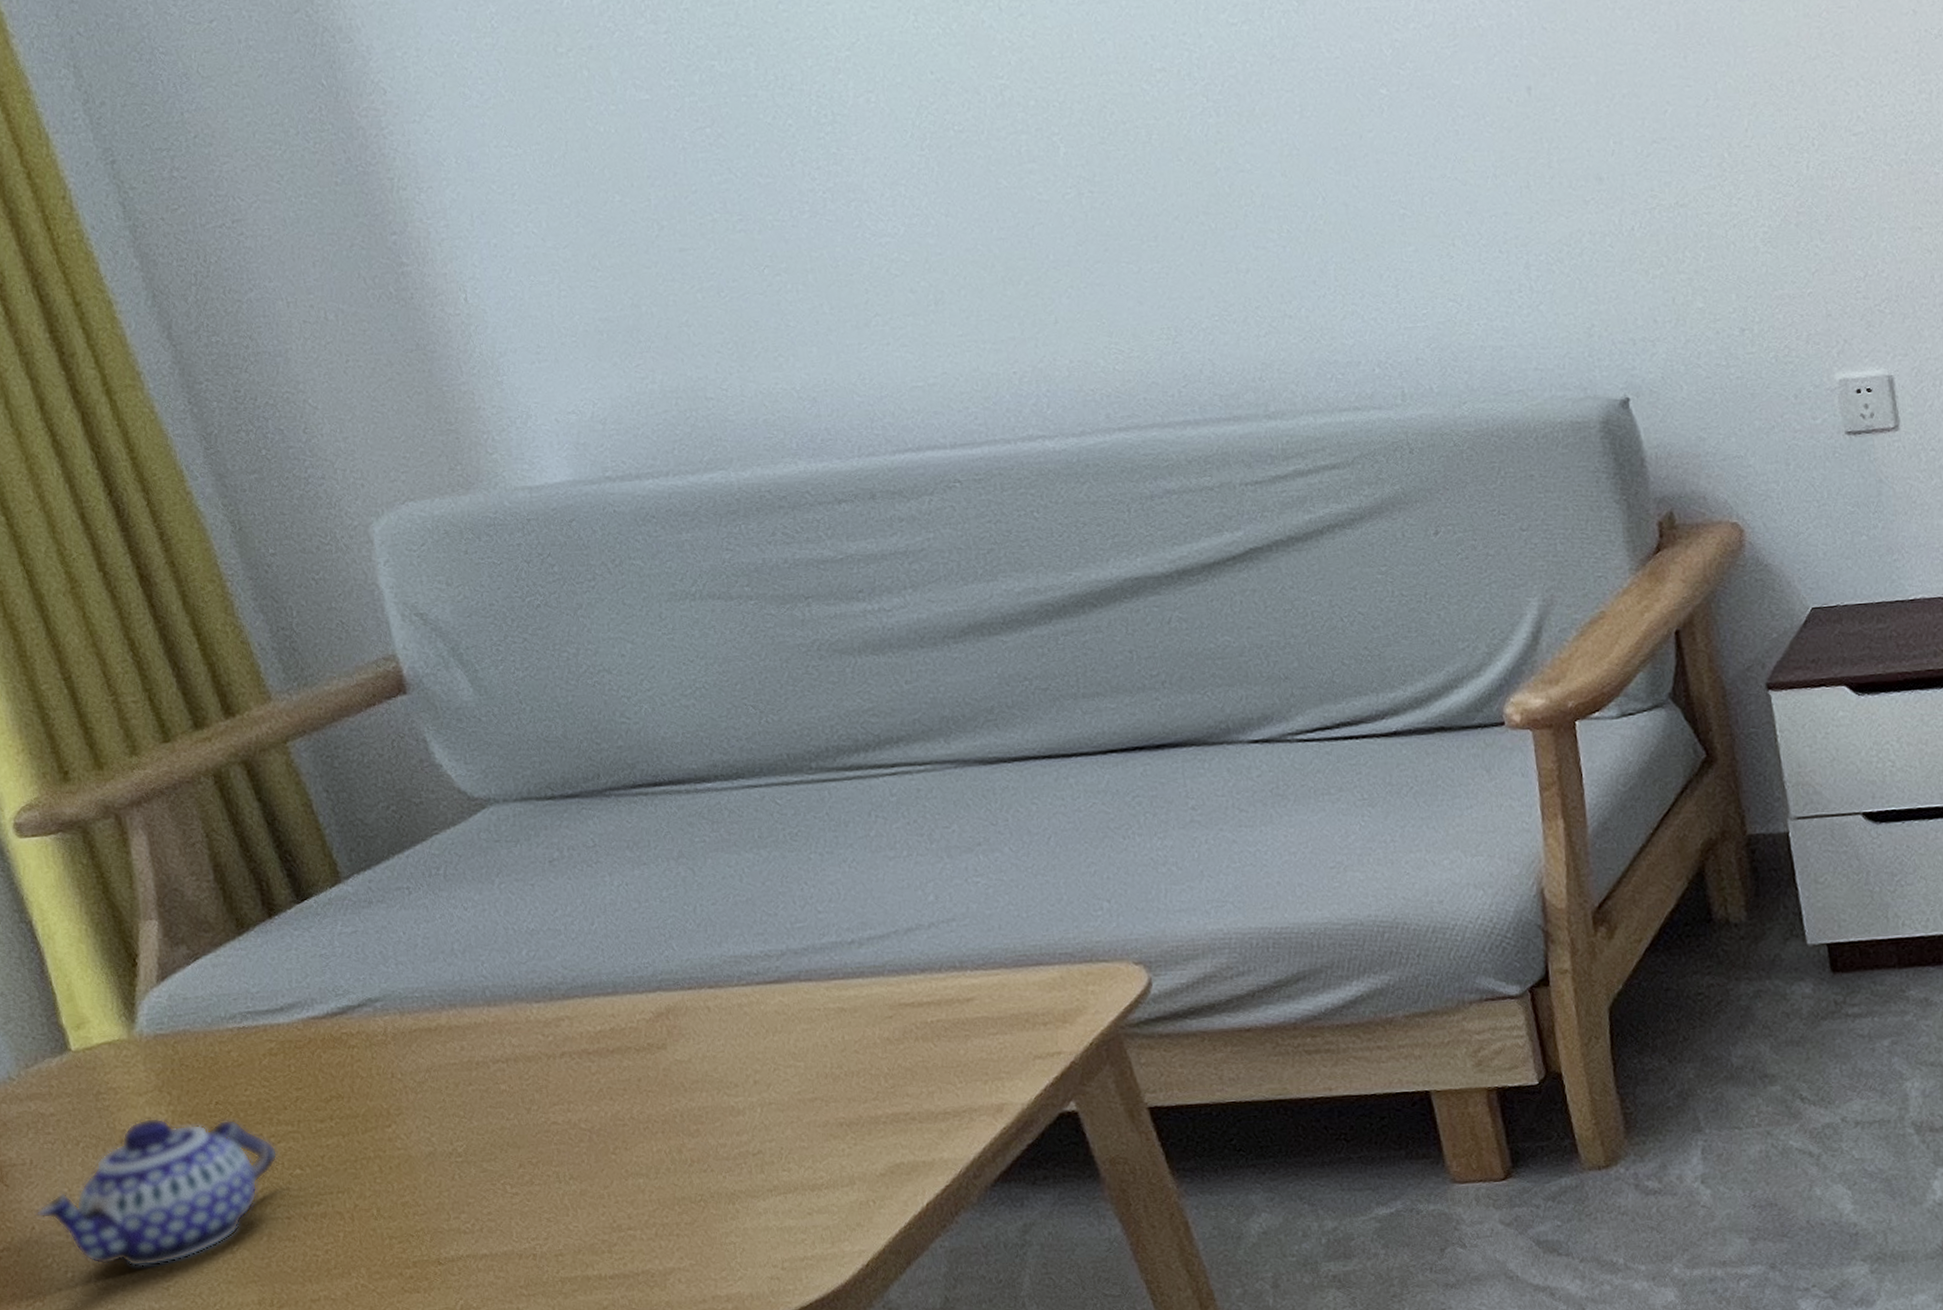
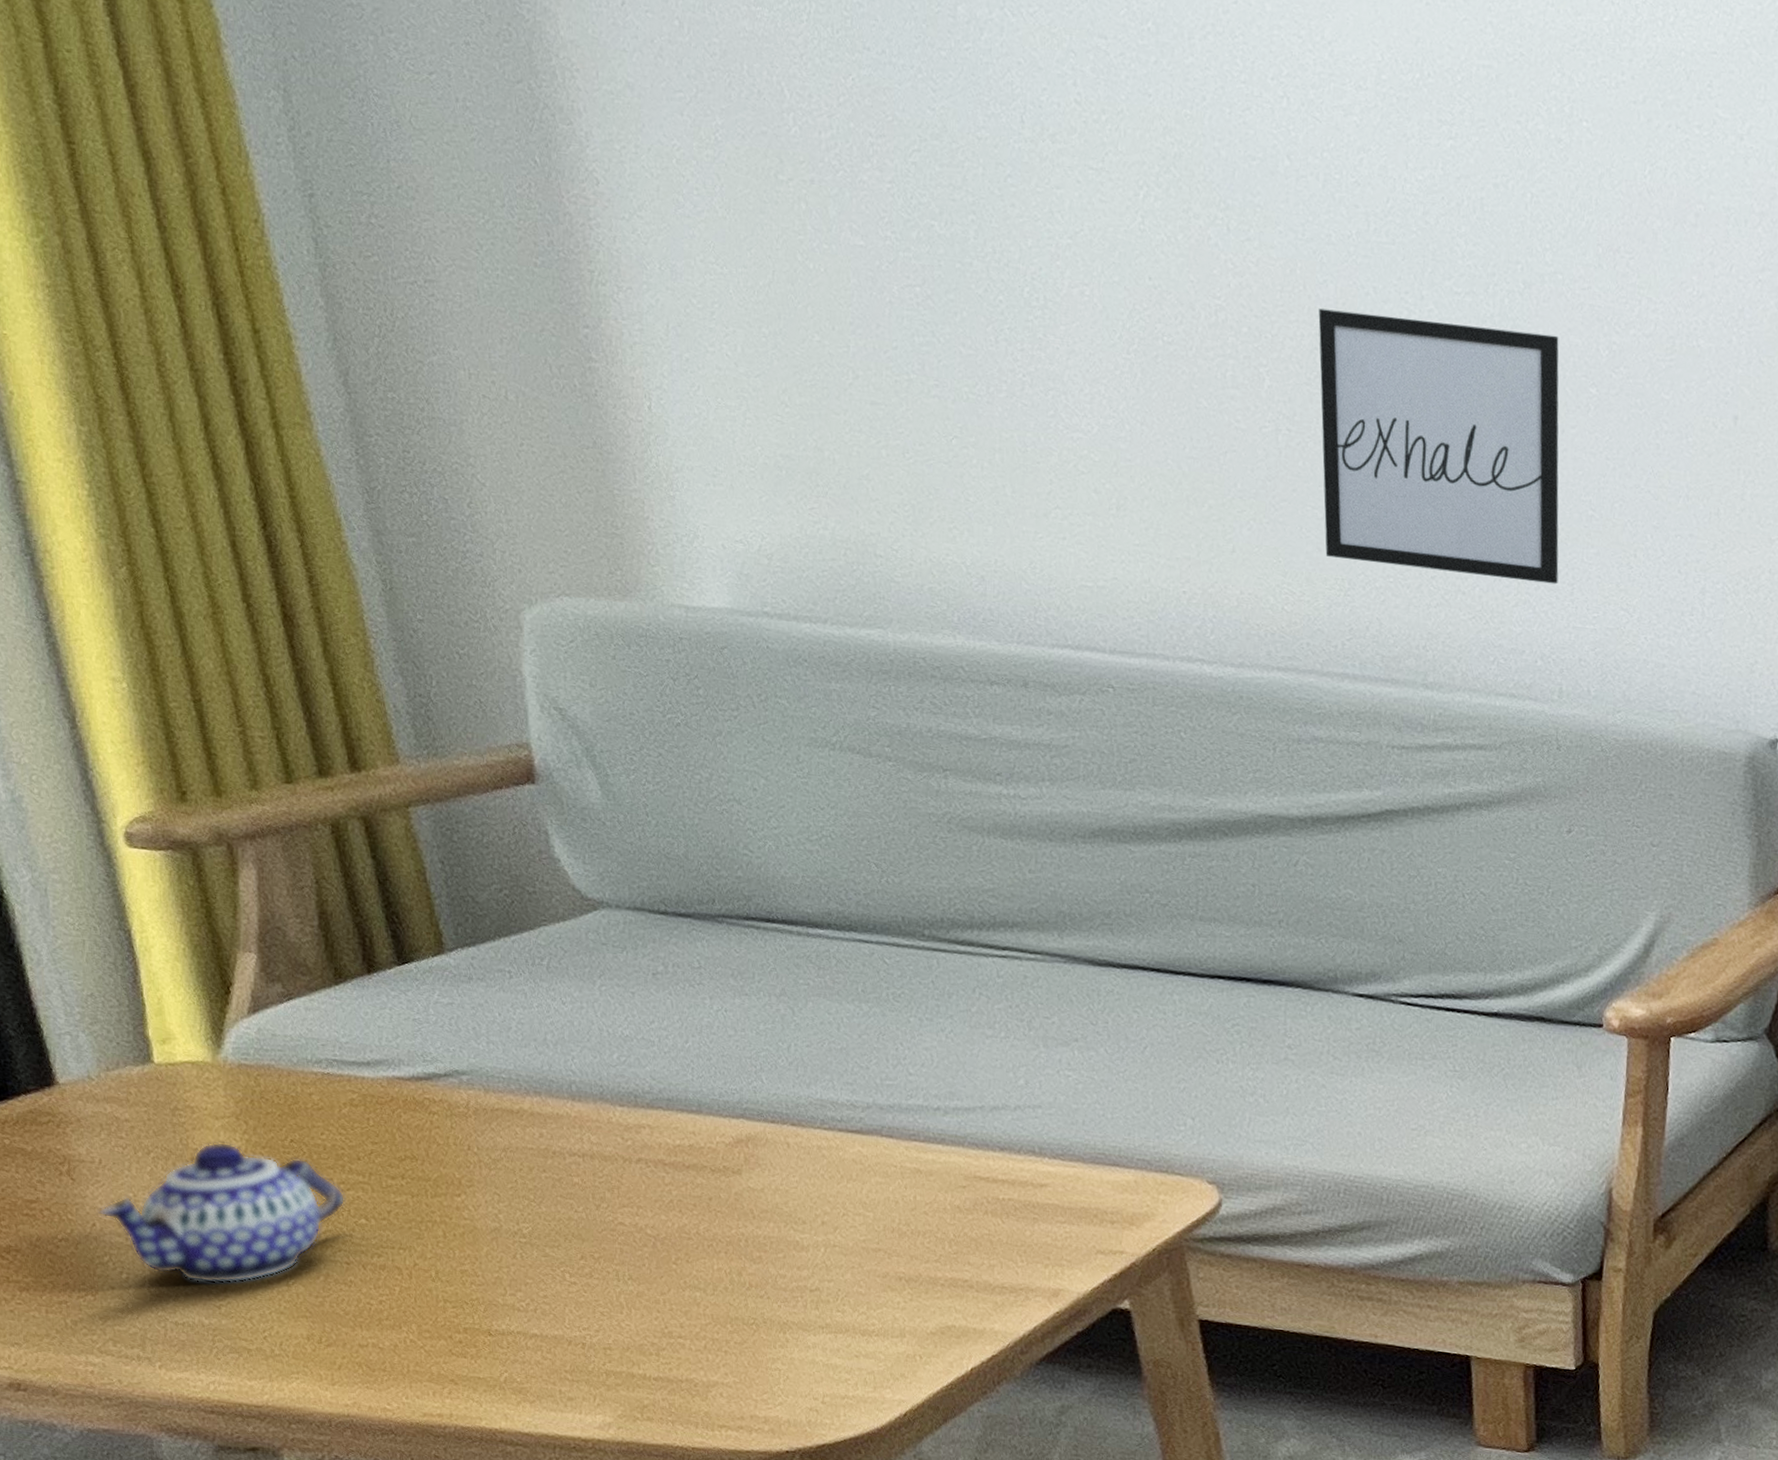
wall art: none [1101,45,1382,308] -> present [1318,308,1559,585]

